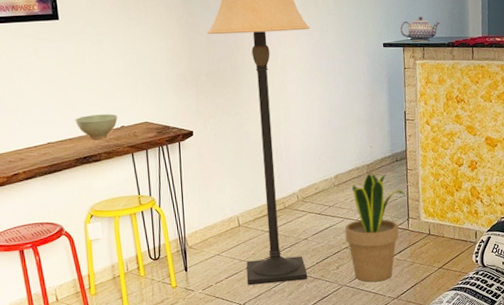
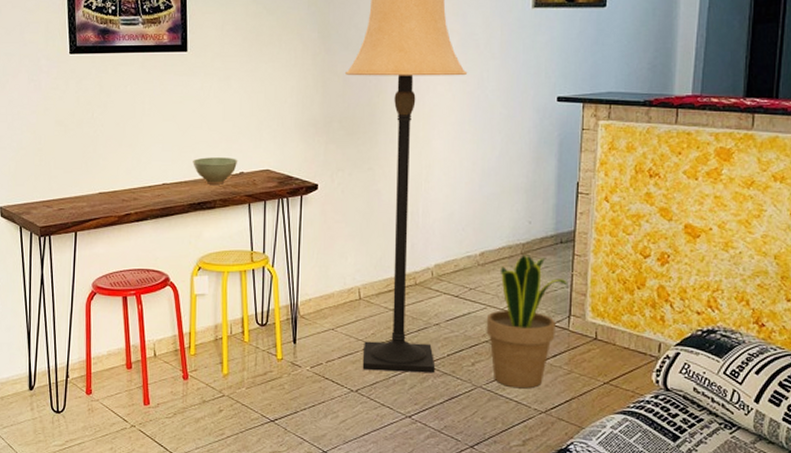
teapot: present [400,16,441,42] -> none [581,66,636,97]

